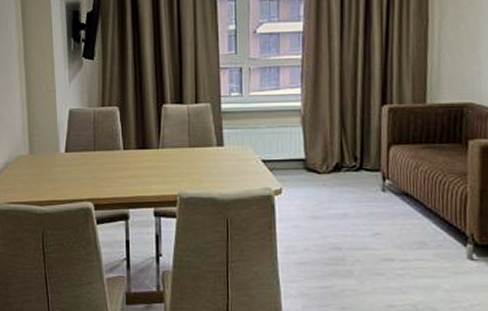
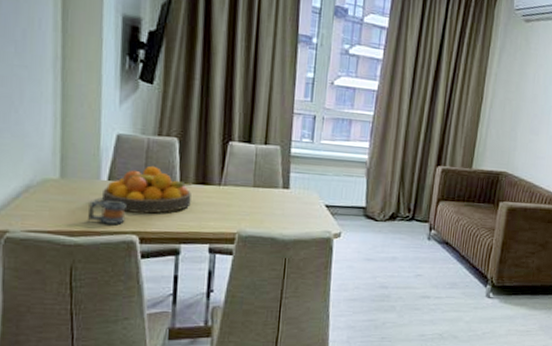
mug: none [52,171,82,193] -> present [88,200,126,224]
fruit bowl: none [62,135,134,181] -> present [102,165,192,214]

